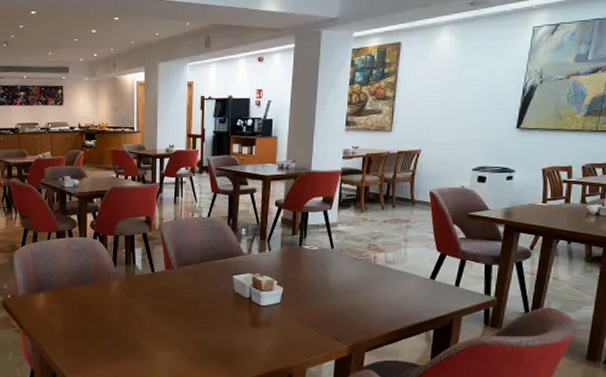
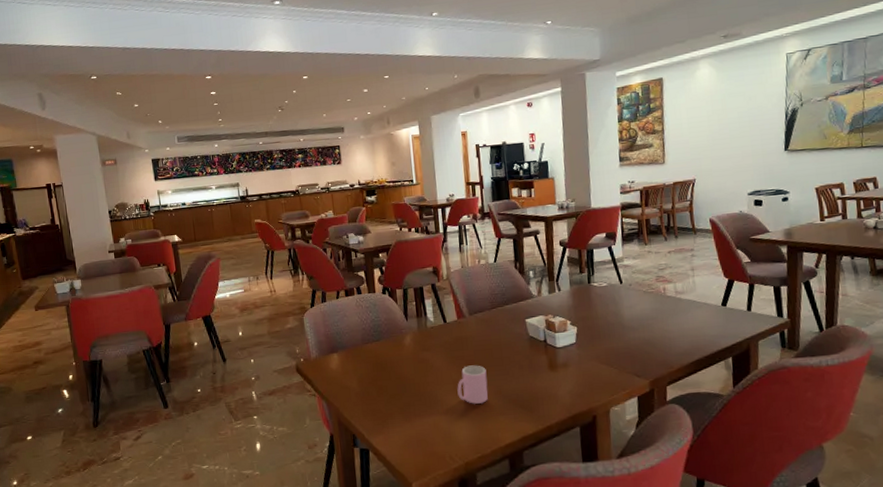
cup: none [159,316,189,353] -> present [457,365,488,404]

